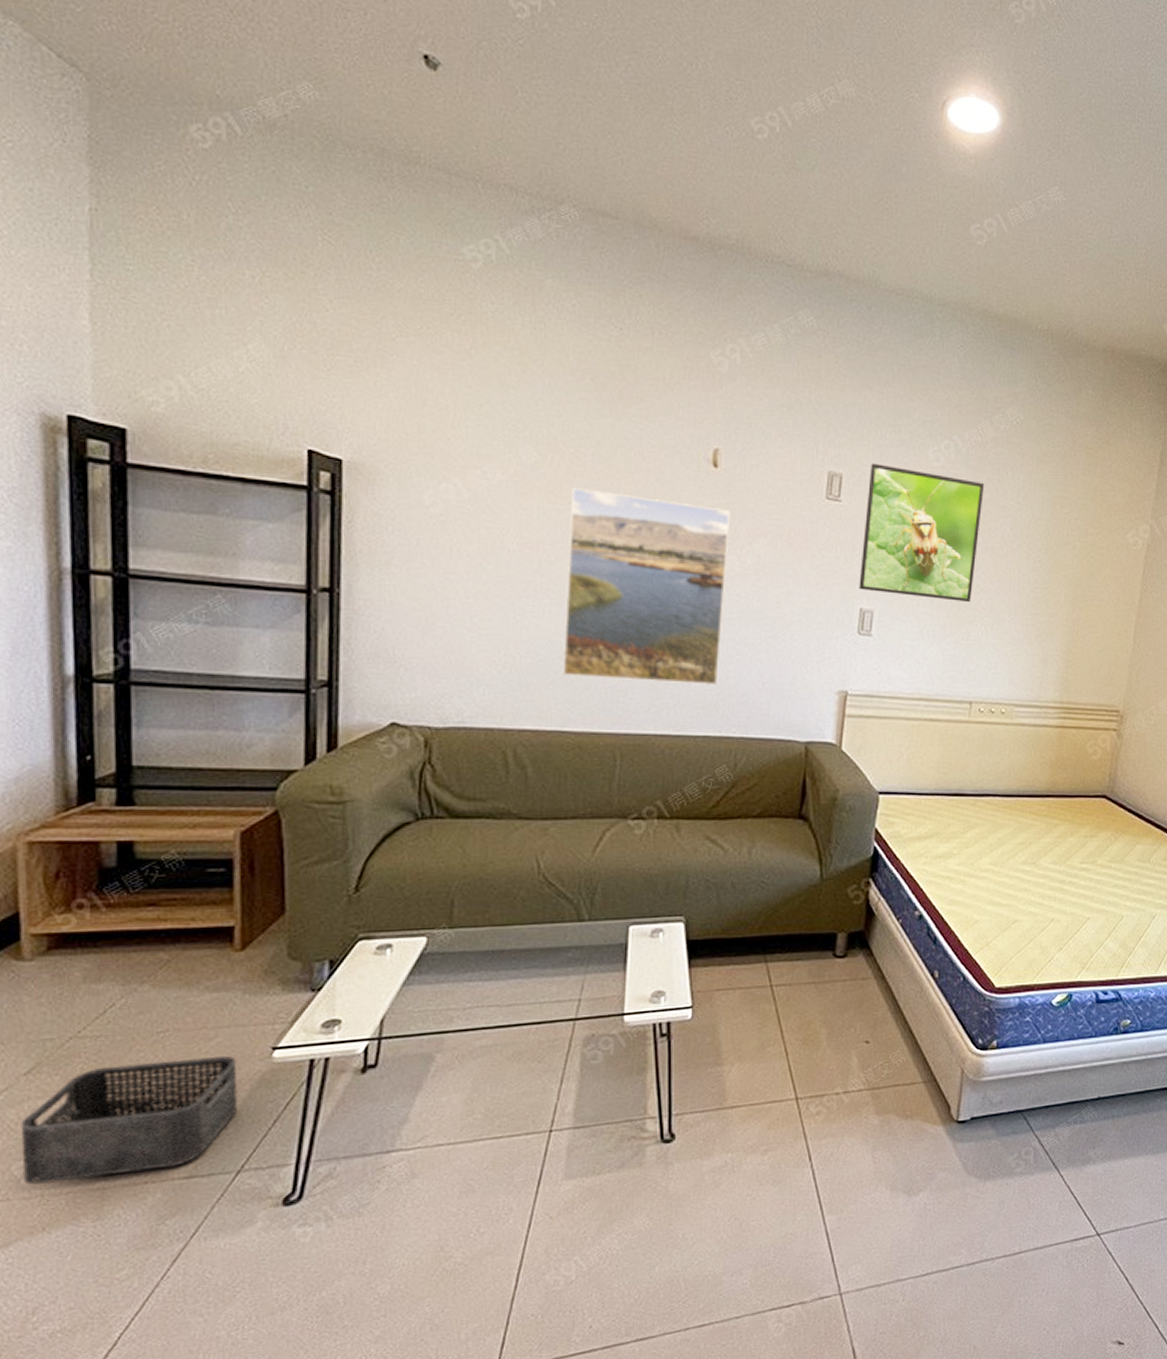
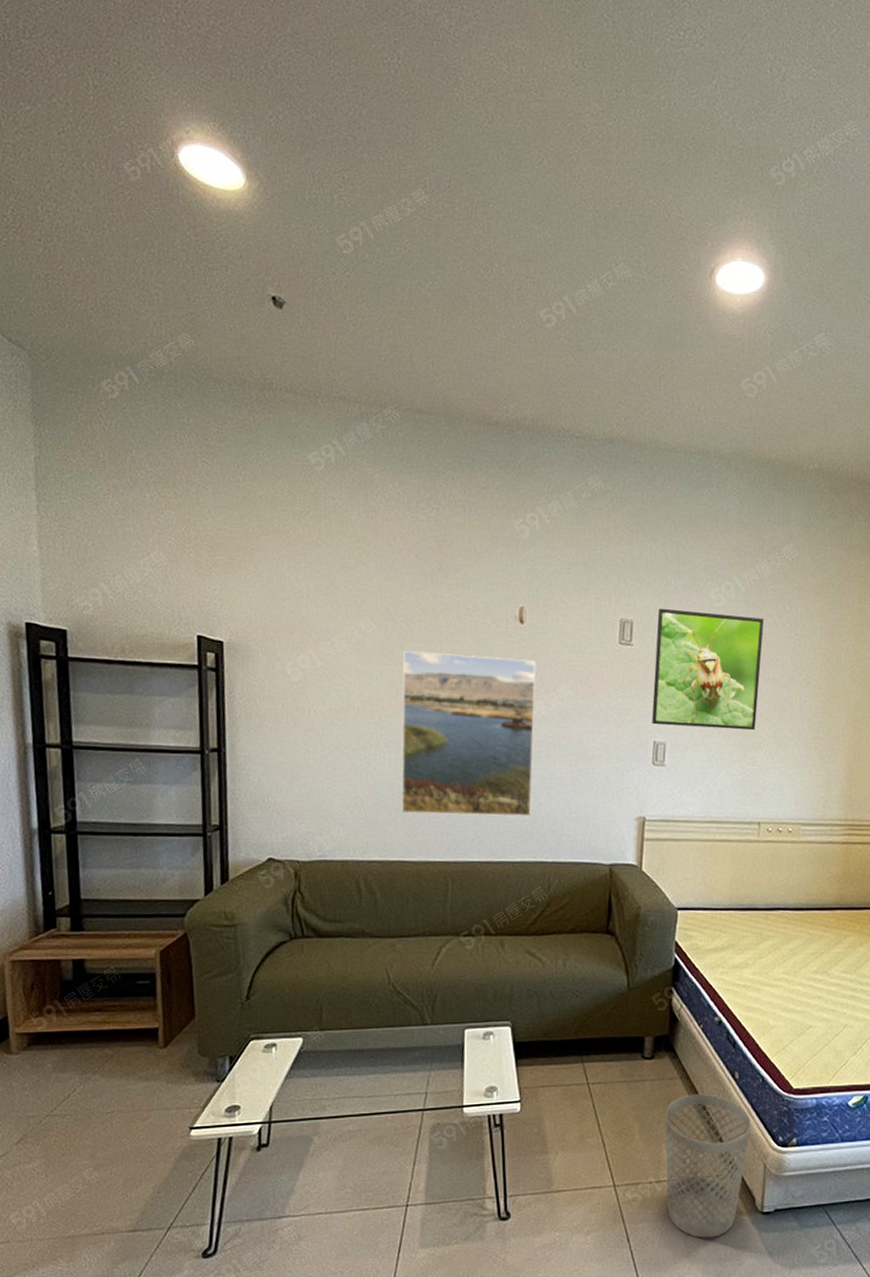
storage bin: present [20,1056,238,1185] -> none [14,1133,167,1231]
wastebasket: none [855,994,949,1153] -> present [664,1093,751,1238]

